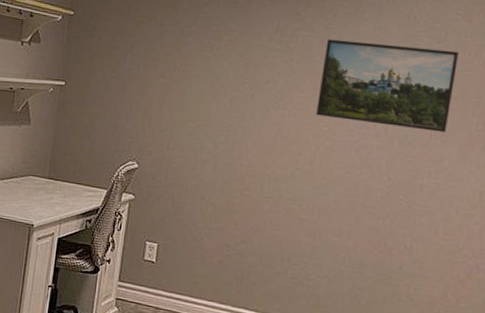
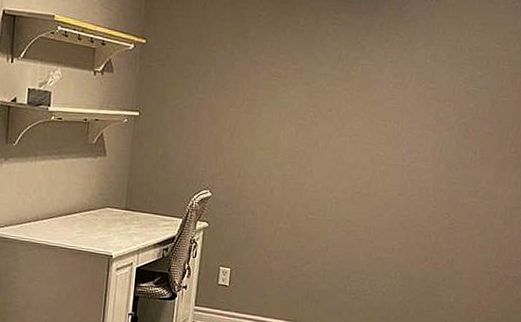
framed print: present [316,39,459,133] -> none [373,67,497,155]

